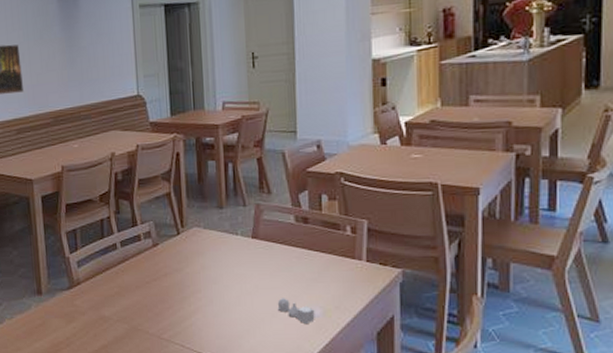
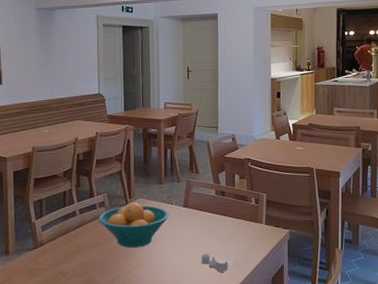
fruit bowl: none [144,232,235,289] -> present [98,202,170,248]

